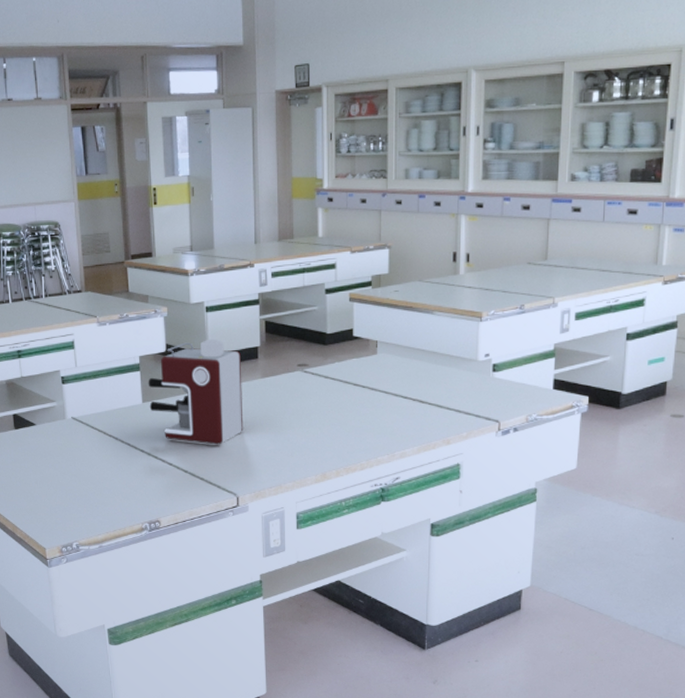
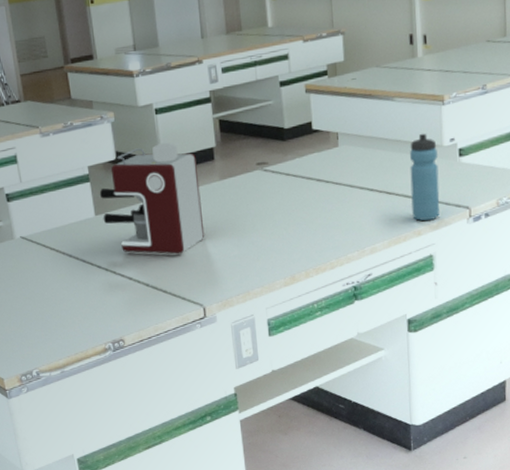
water bottle: none [443,347,472,431] -> present [410,133,440,221]

